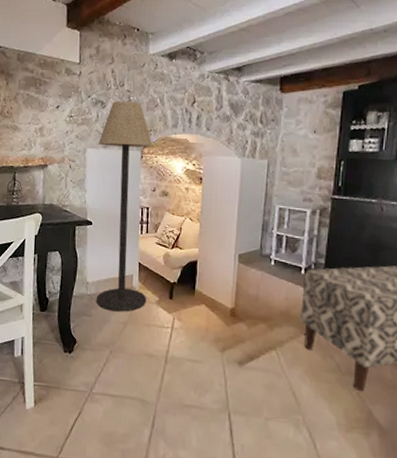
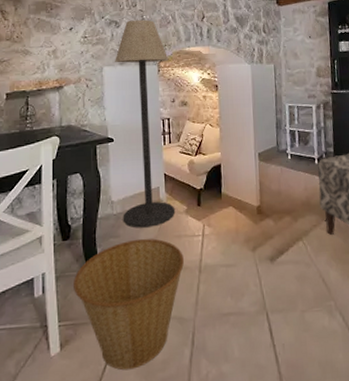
basket: none [48,321,151,436] -> present [74,238,184,371]

